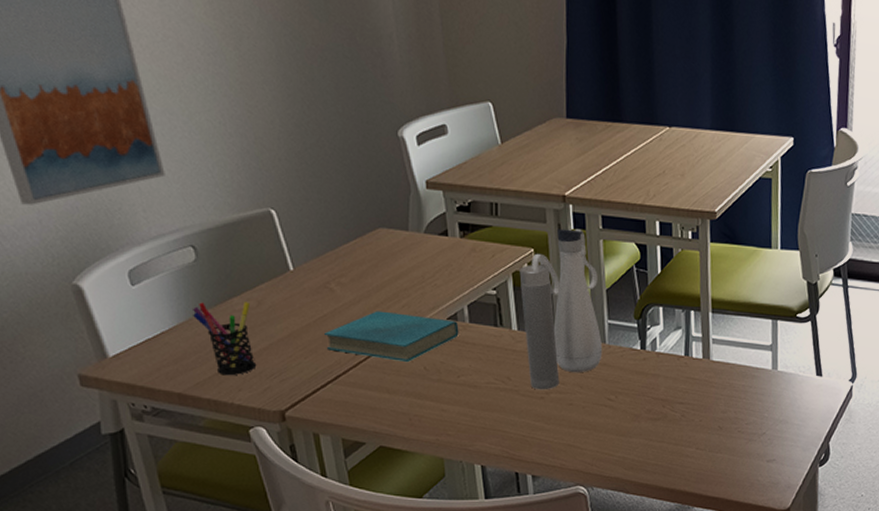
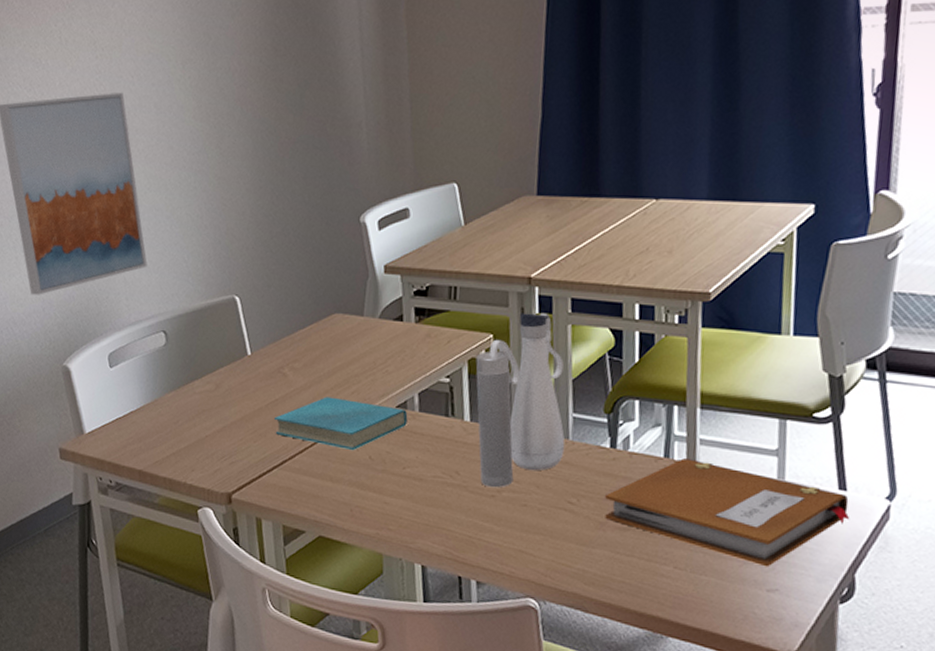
pen holder: present [193,301,257,376] -> none [159,384,210,456]
notebook: none [638,356,825,442] -> present [605,458,850,567]

